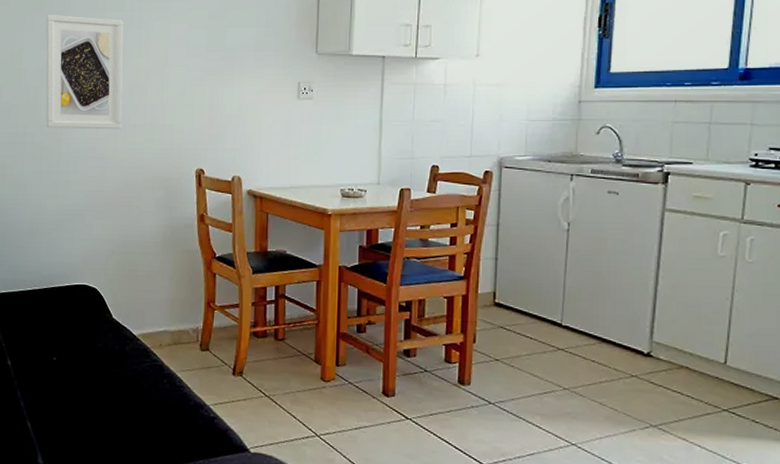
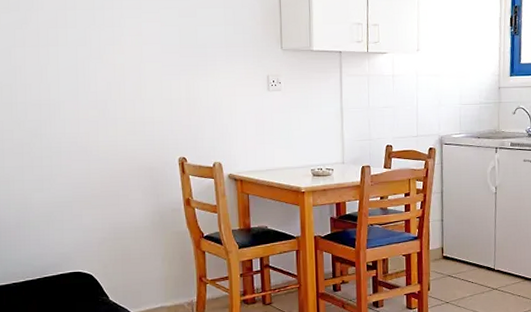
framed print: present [46,14,124,130] -> none [14,12,103,125]

